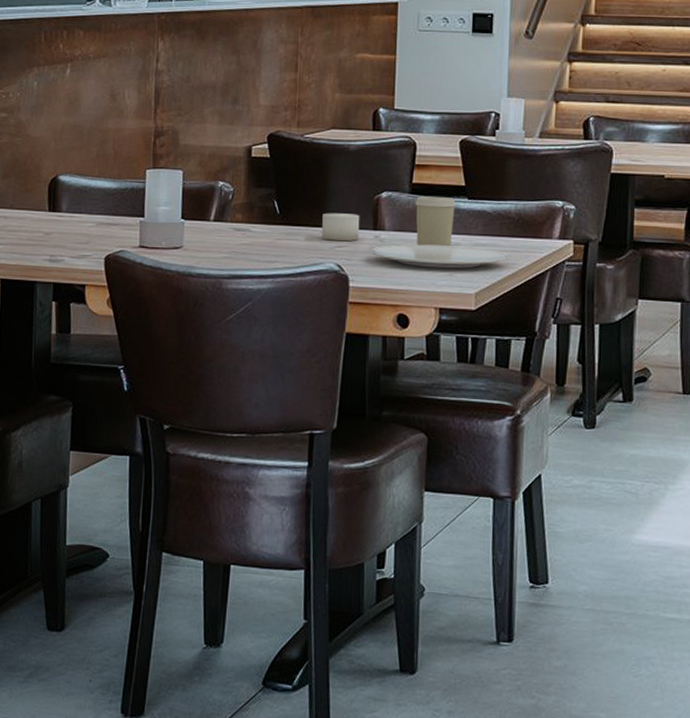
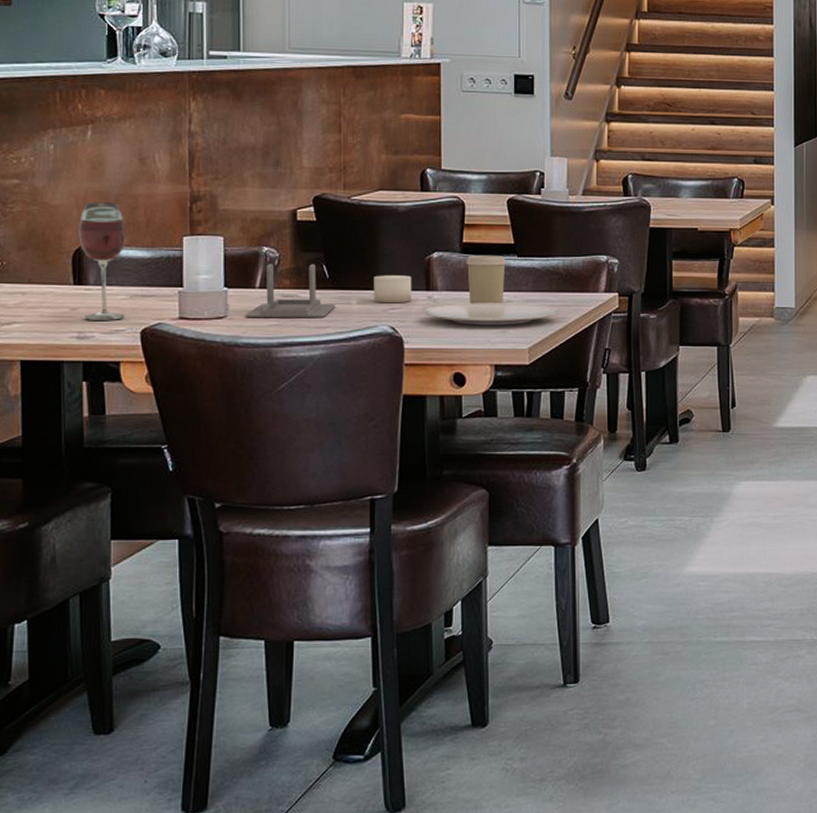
wineglass: none [54,135,97,246] -> present [78,202,127,320]
napkin holder: none [200,198,285,252] -> present [246,264,336,317]

